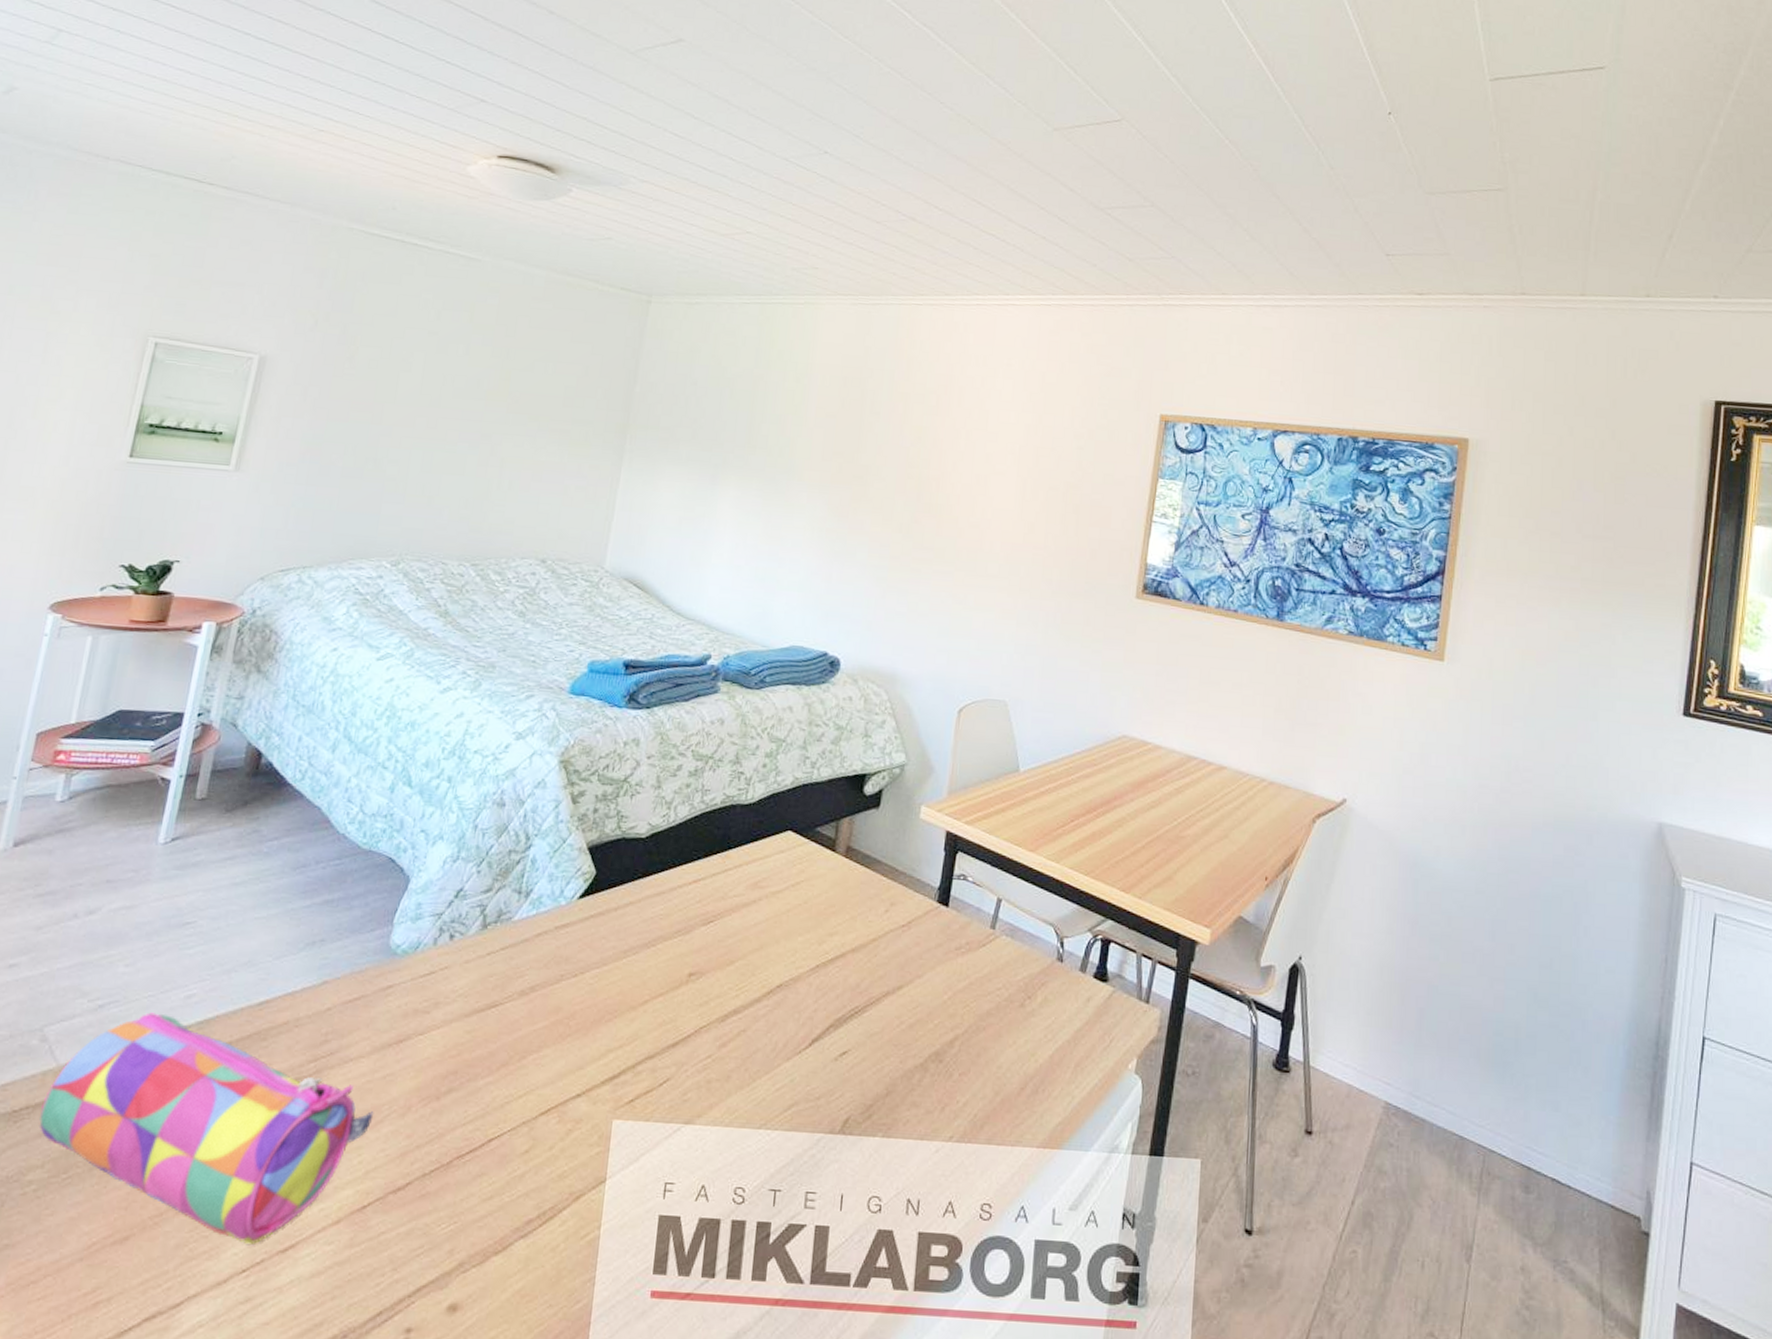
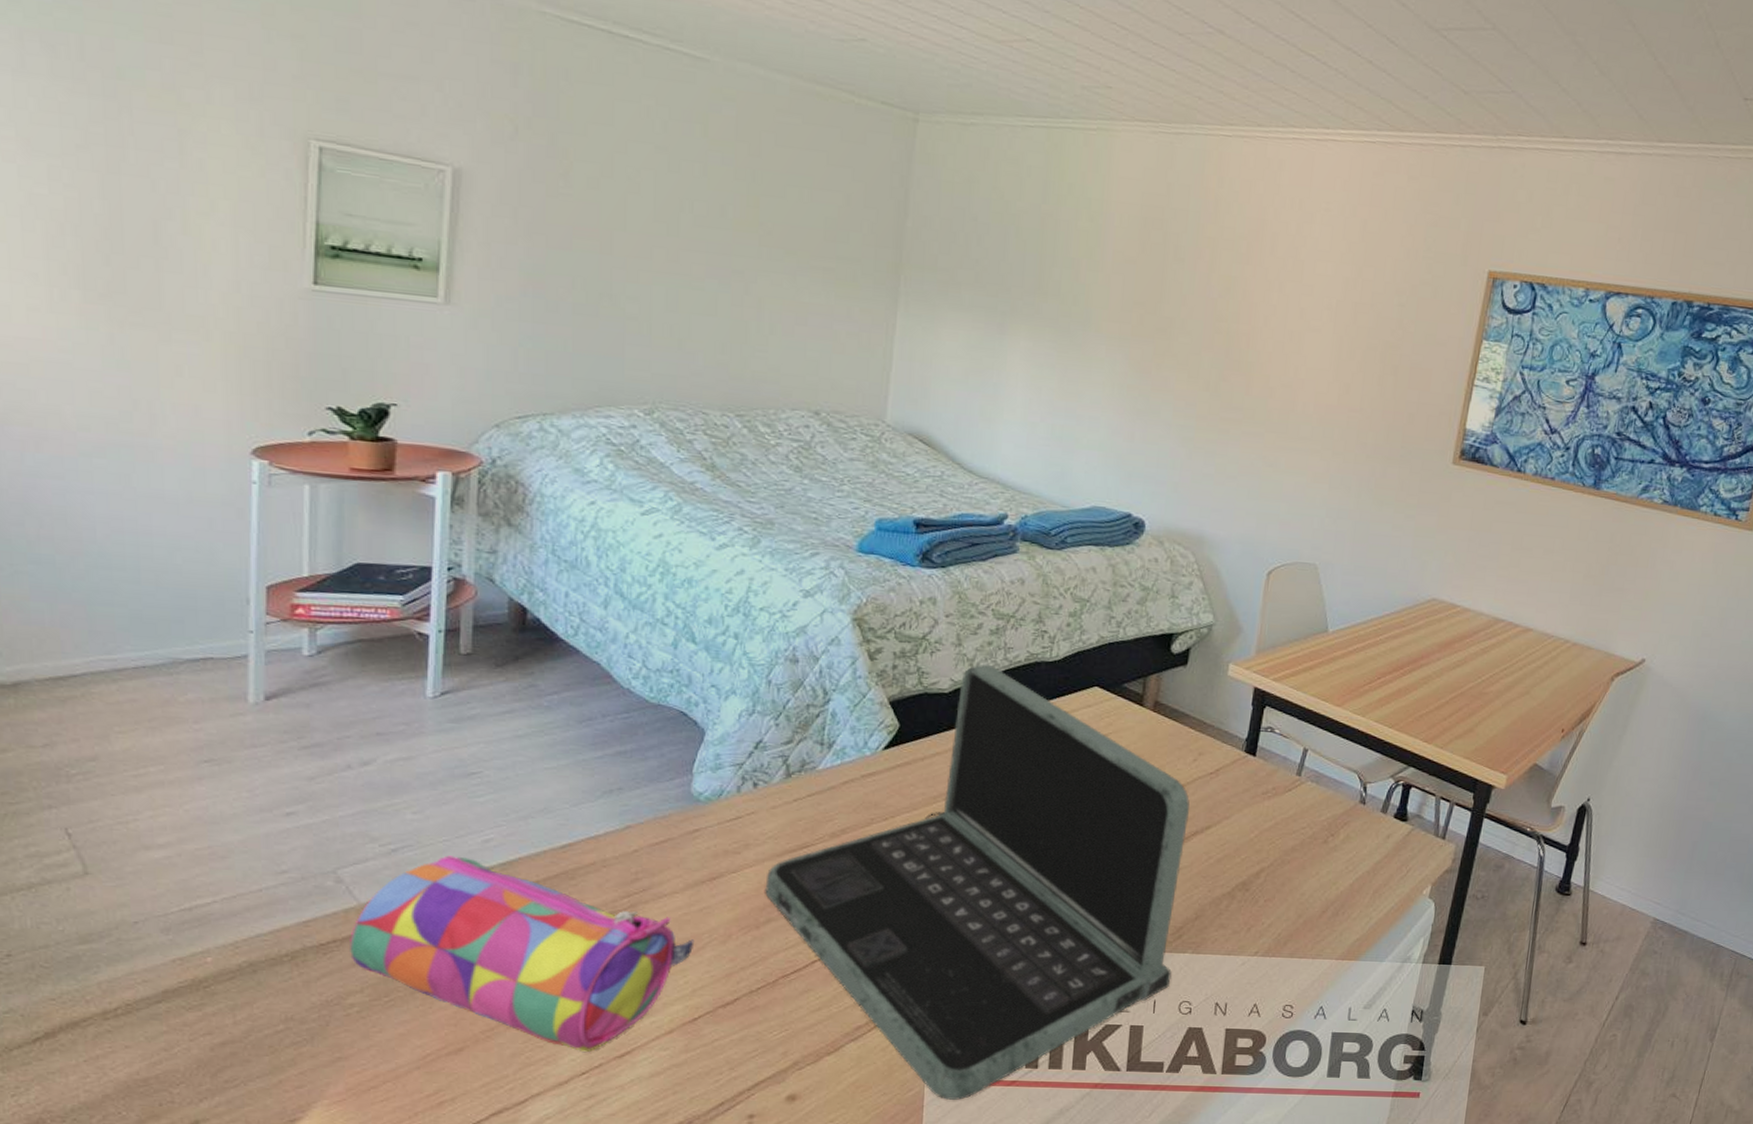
laptop: none [449,807,881,1316] -> present [765,664,1190,1100]

